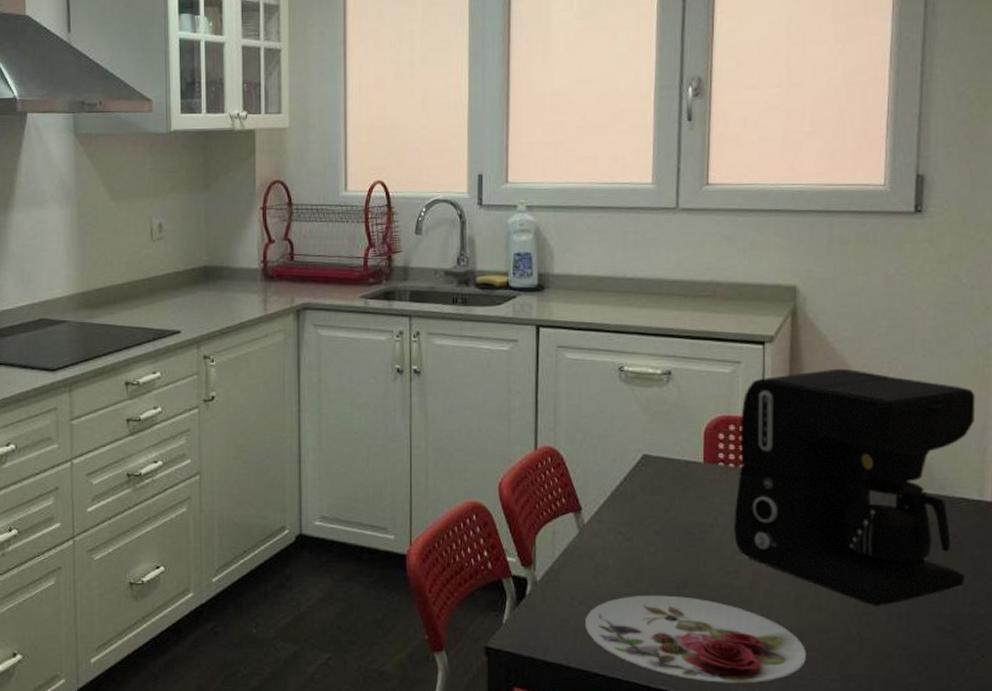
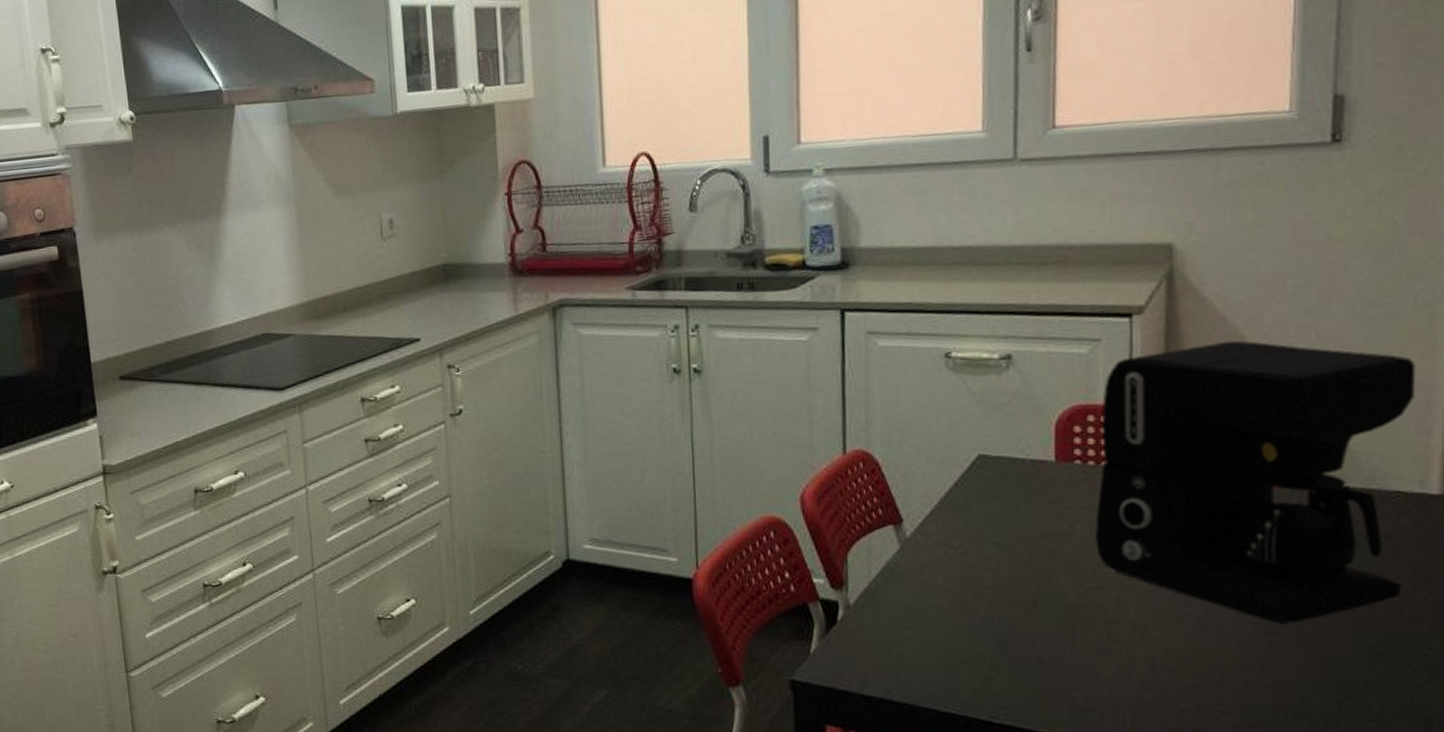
plate: present [584,595,807,683] -> none [909,617,1192,717]

